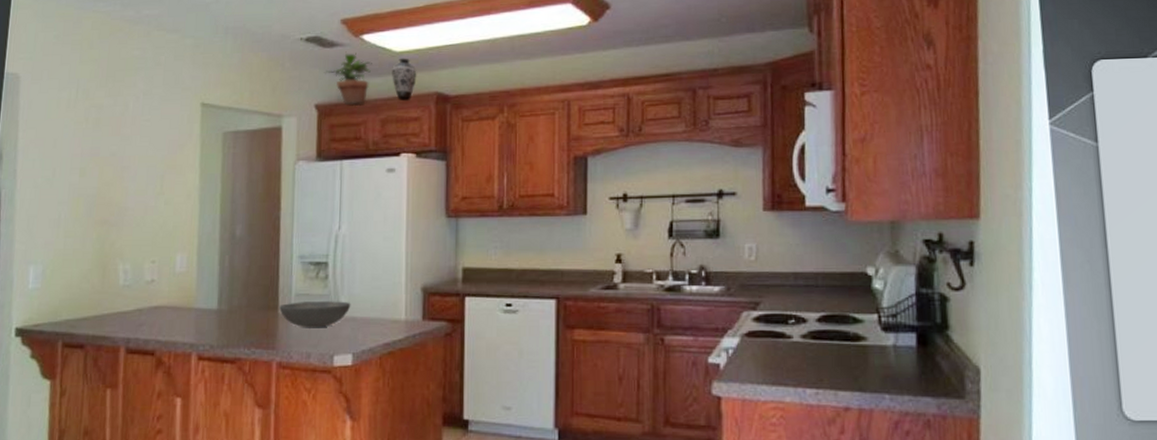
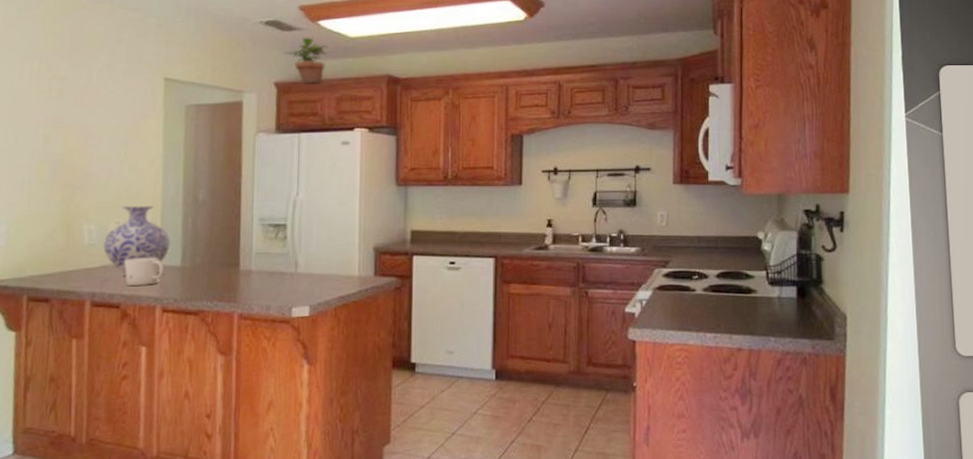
vase: none [138,243,207,320] -> present [103,206,171,276]
mug: none [159,299,201,330] -> present [124,257,165,285]
bowl: present [279,301,351,328] -> none [240,259,308,284]
decorative vase: present [392,58,417,102] -> none [346,43,370,82]

